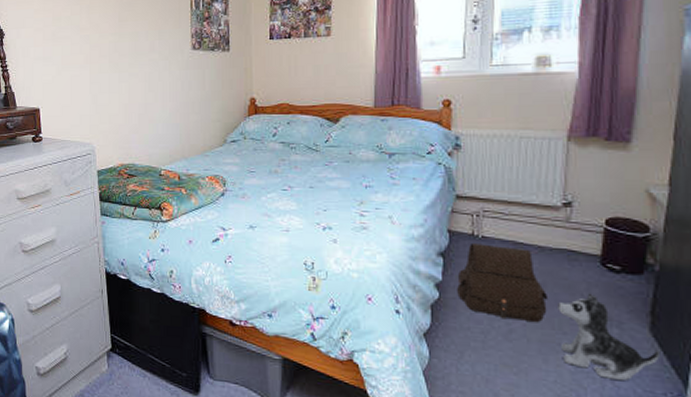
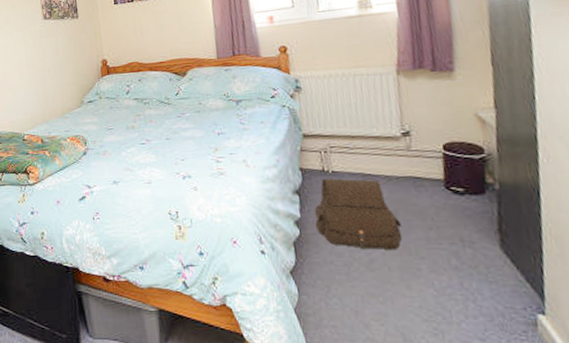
plush toy: present [558,293,660,380] -> none [411,216,514,299]

